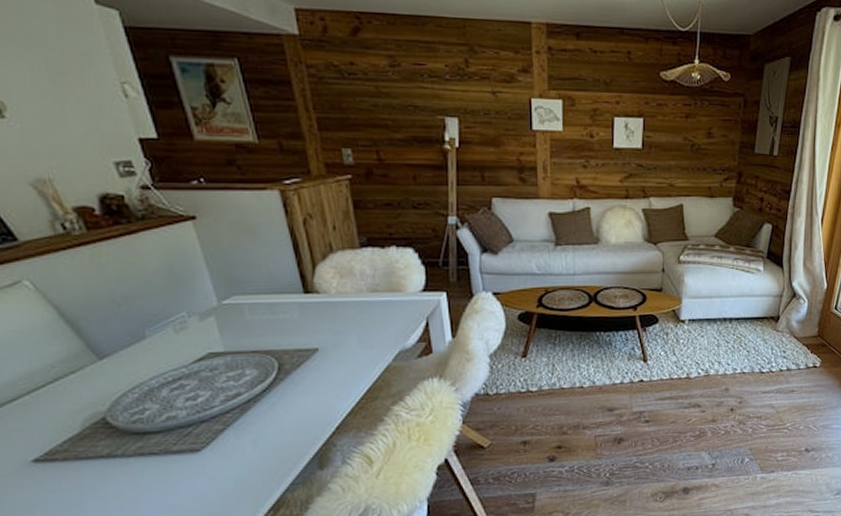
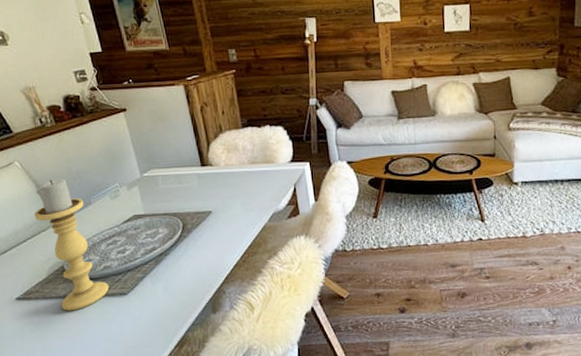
candle holder: none [58,306,174,474] -> present [34,179,109,311]

